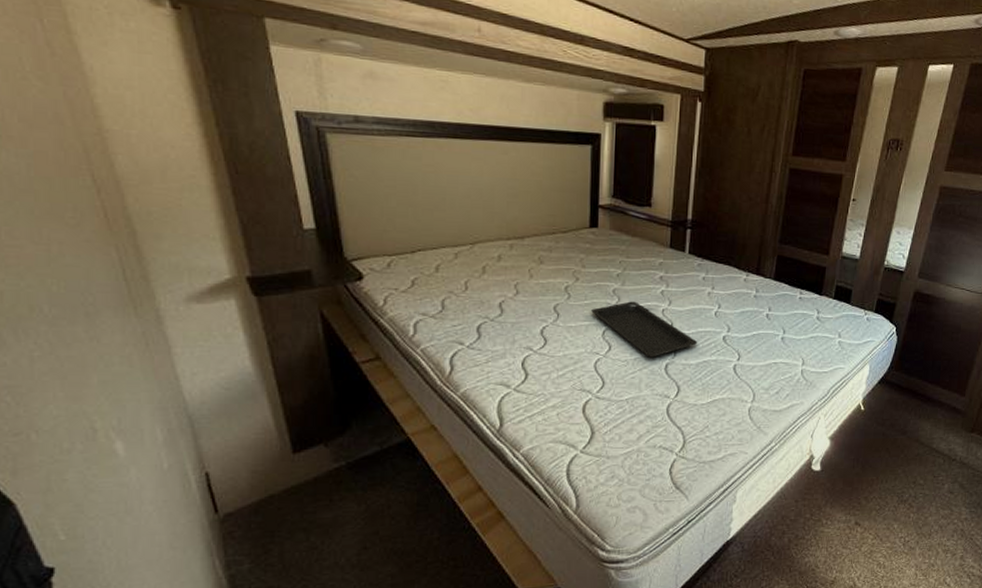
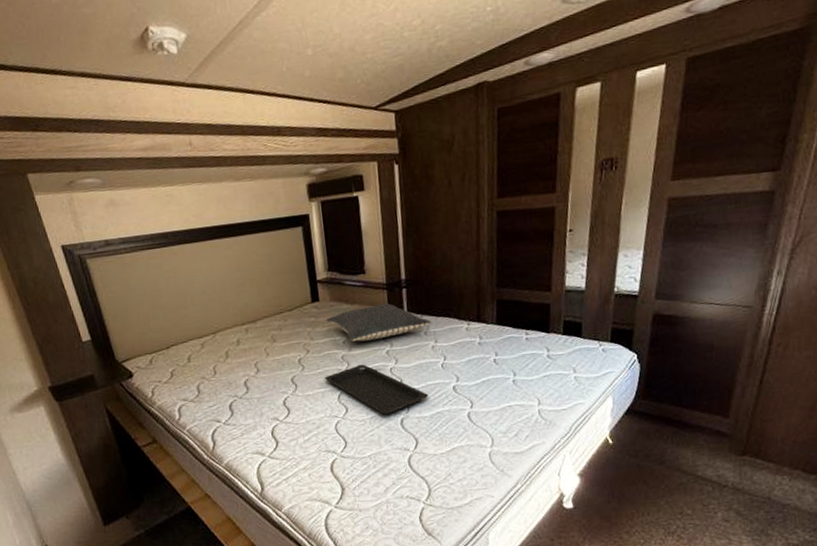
pillow: none [602,241,712,278] -> present [325,303,432,342]

